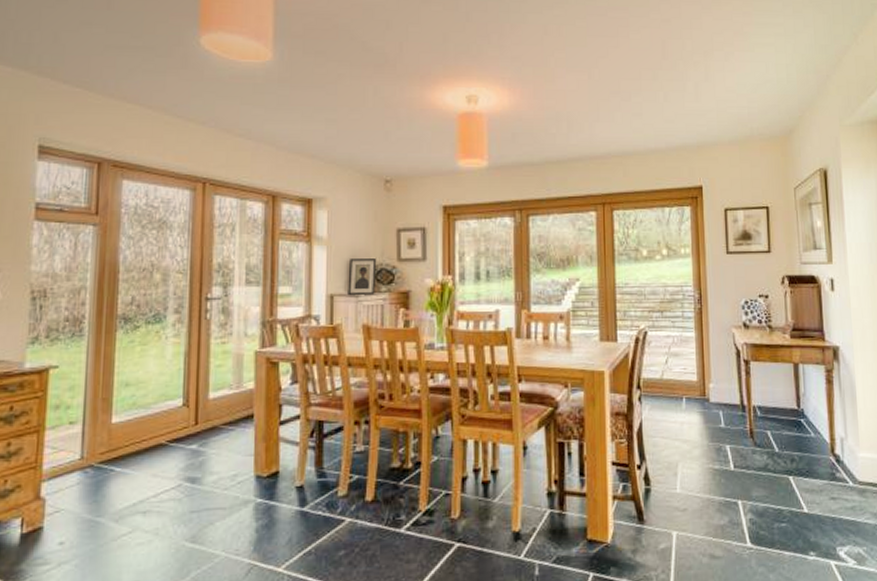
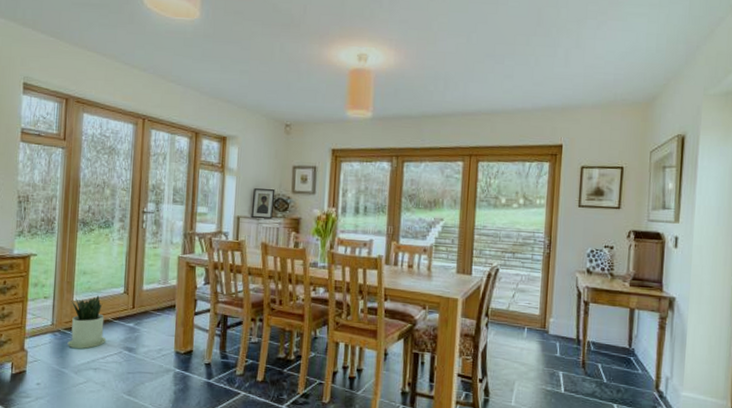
planter: none [103,412,160,488] -> present [67,295,107,349]

